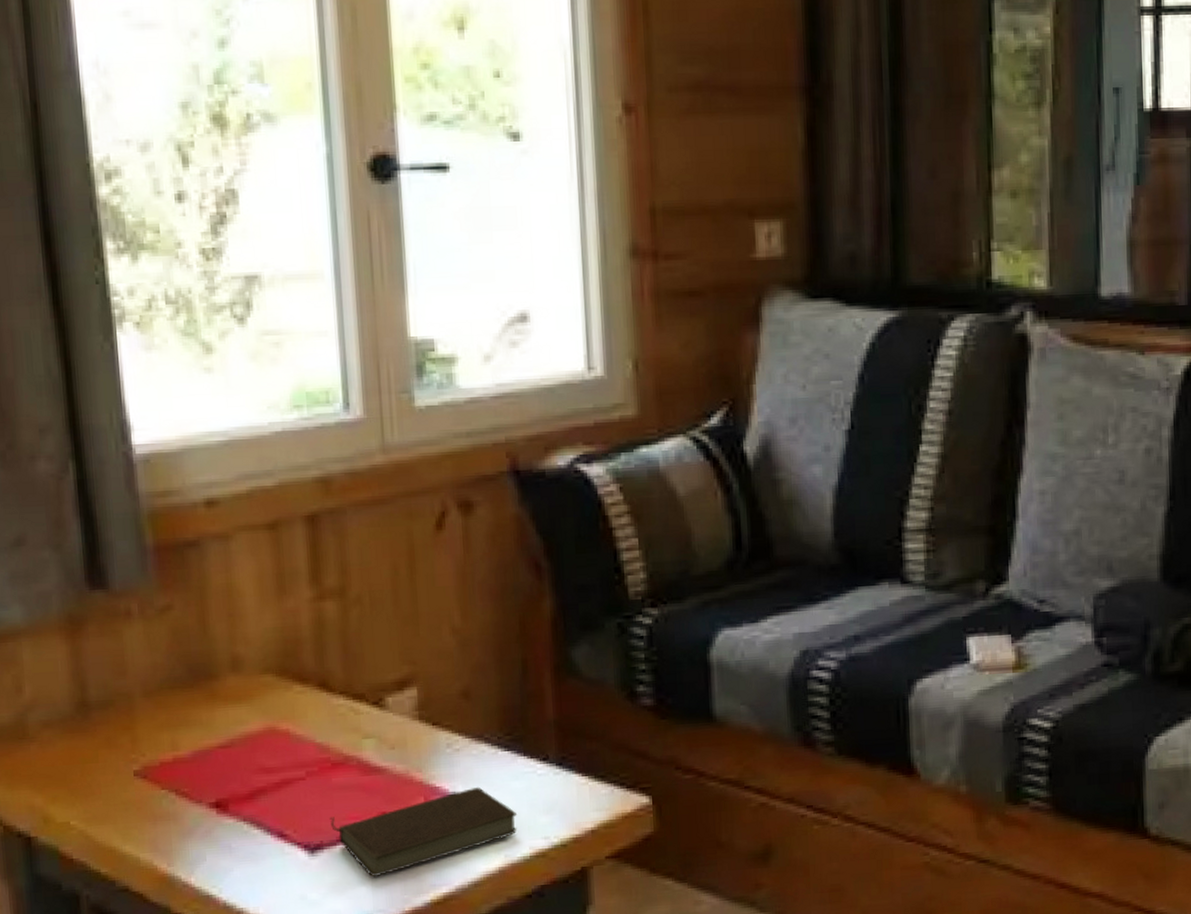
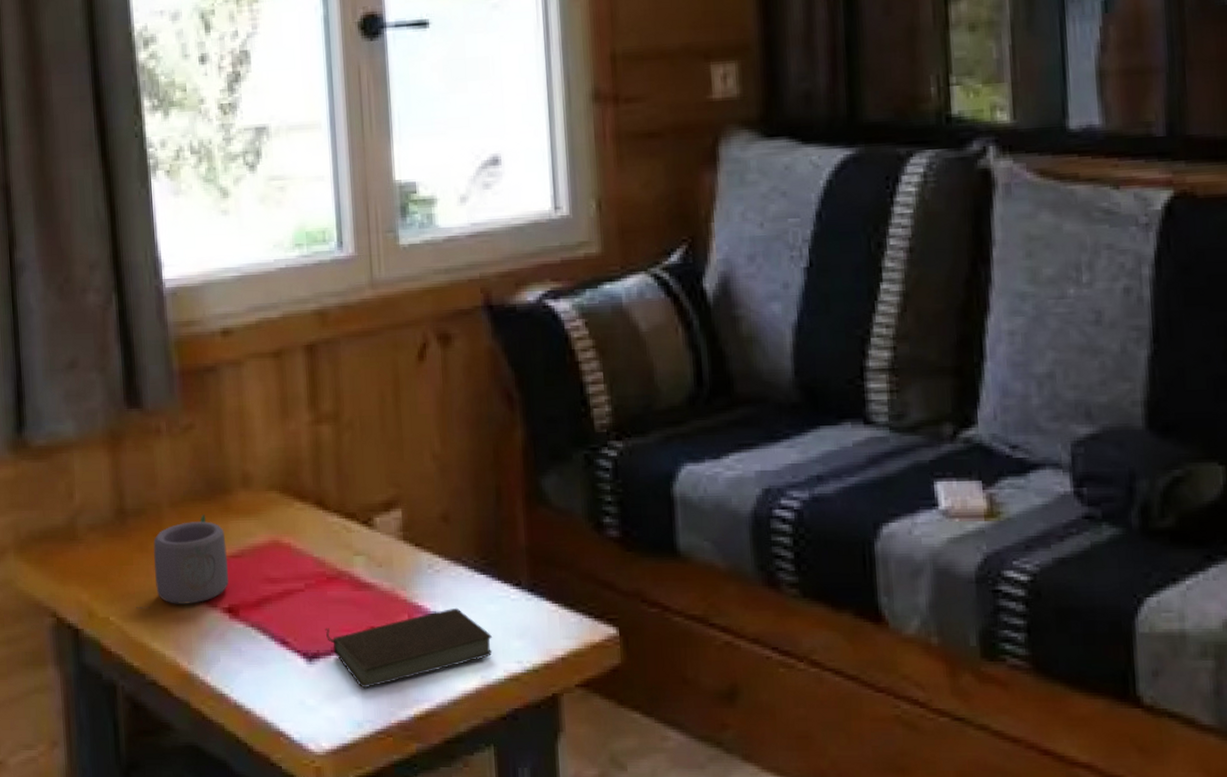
mug: none [103,703,216,811] -> present [136,514,229,609]

